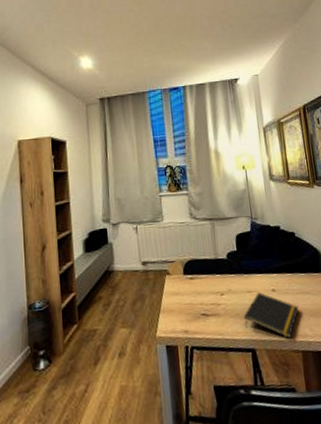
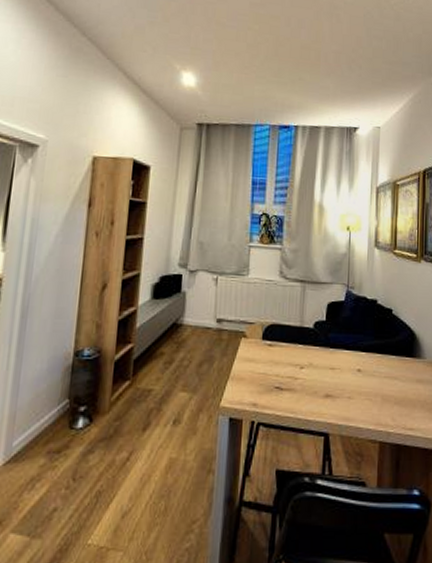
notepad: present [243,291,299,338] -> none [321,370,384,426]

